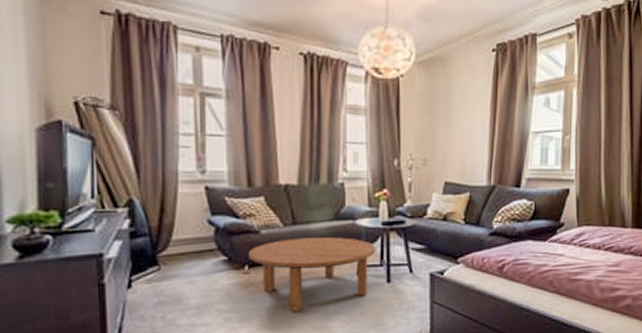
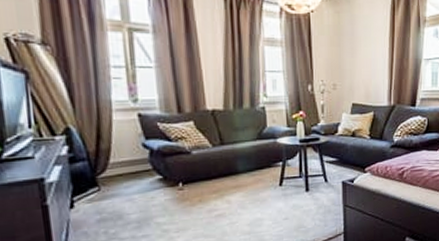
coffee table: present [249,237,376,312] -> none [182,154,295,221]

